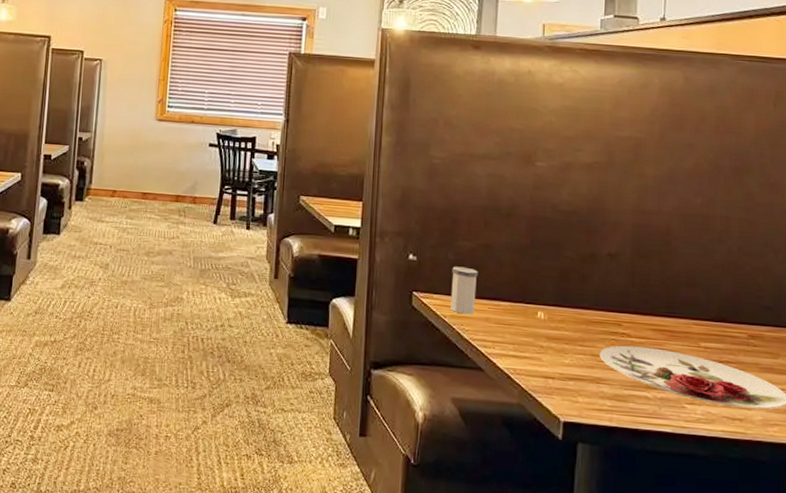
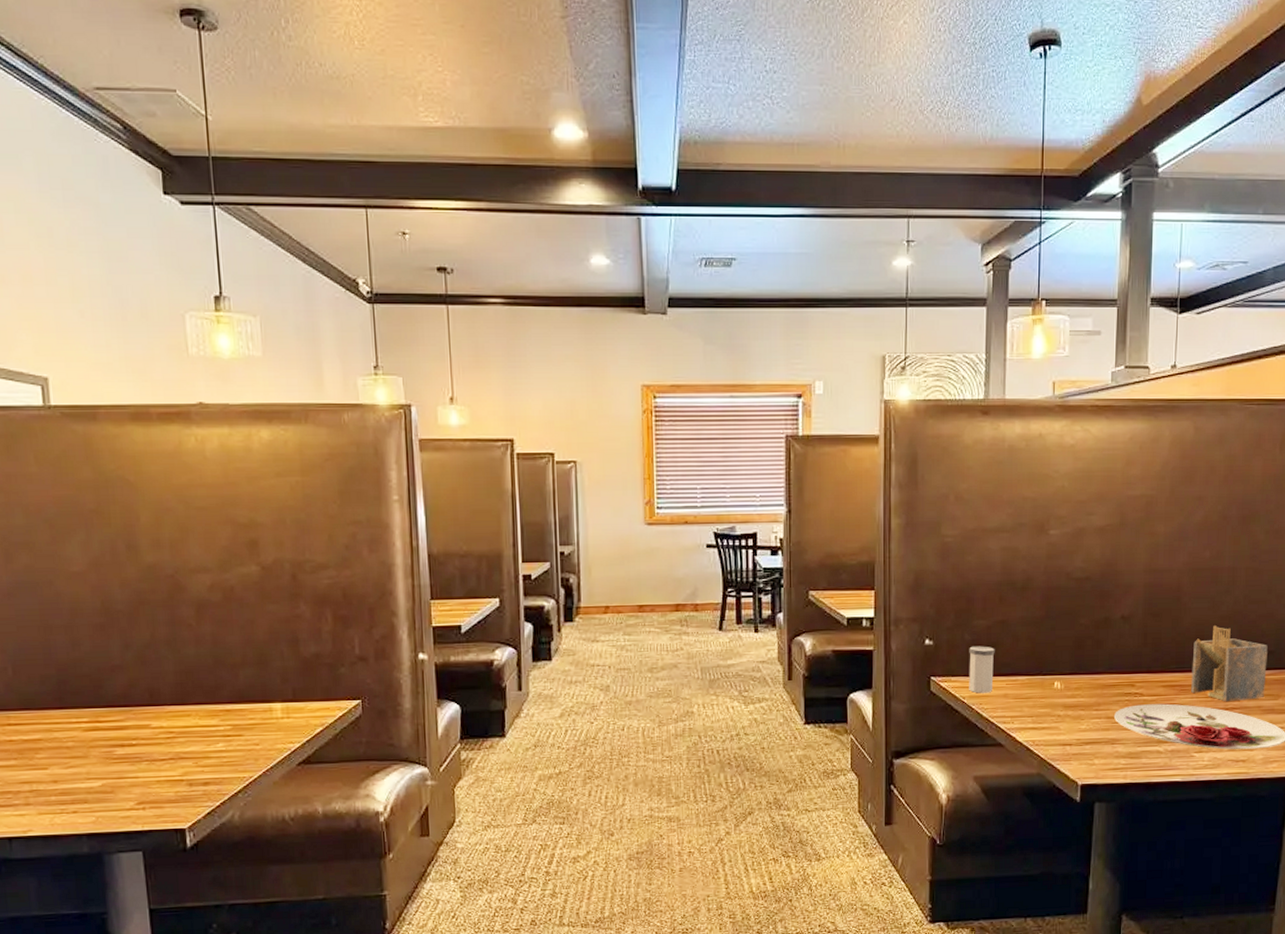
napkin holder: none [682,273,765,355] -> present [1191,625,1268,702]

